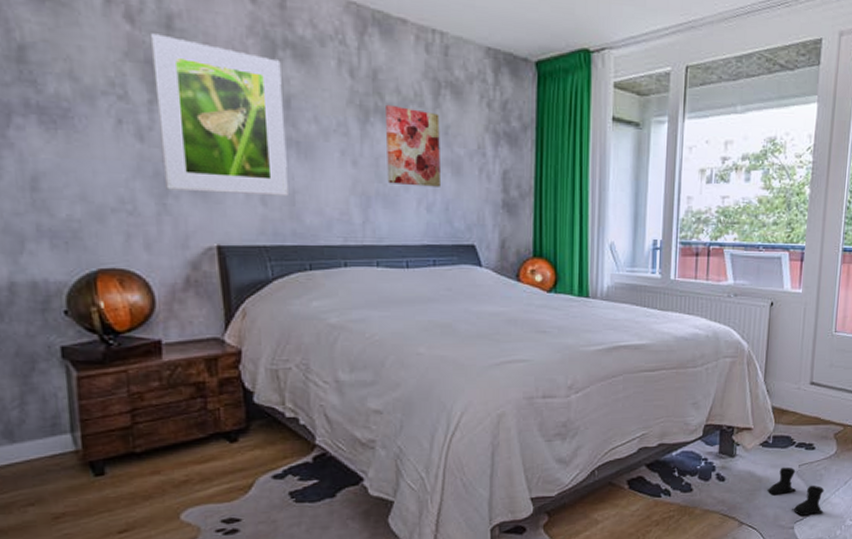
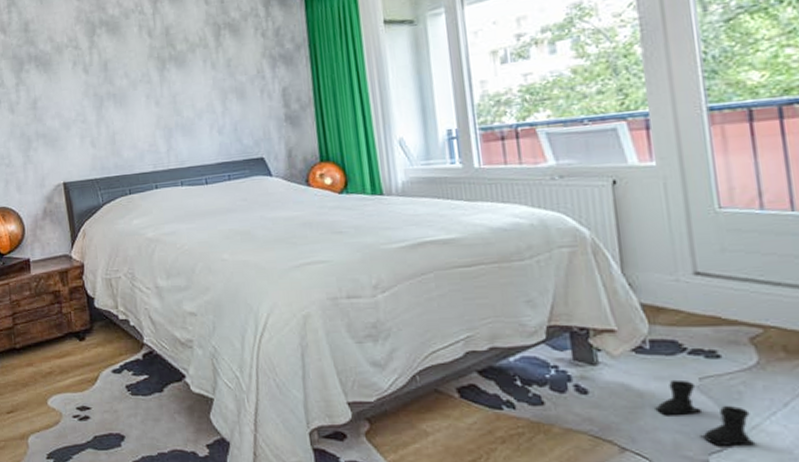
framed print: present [149,33,288,197] -> none [15,36,110,145]
wall art: present [384,104,440,187] -> none [176,51,228,116]

